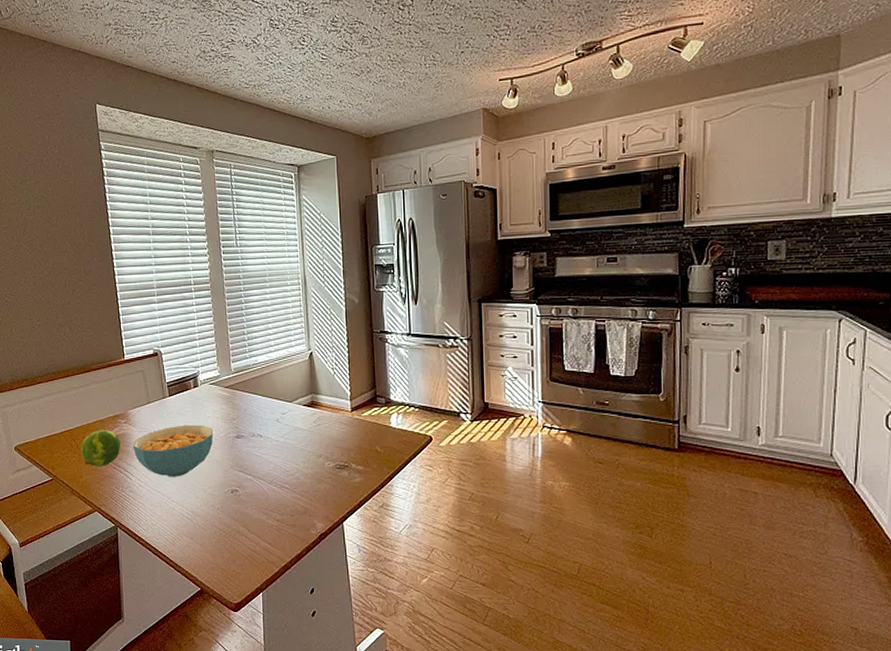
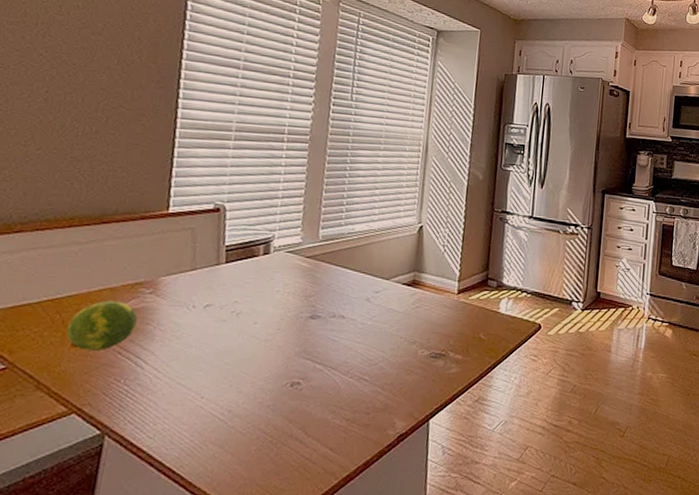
cereal bowl: present [133,424,214,477] -> none [155,299,280,366]

